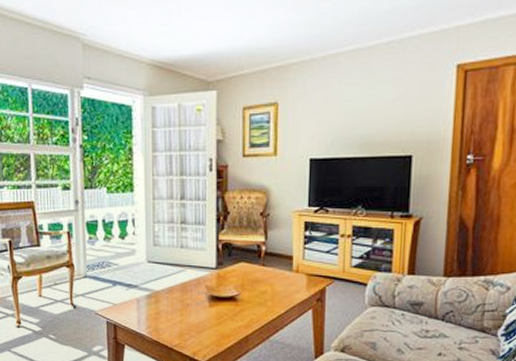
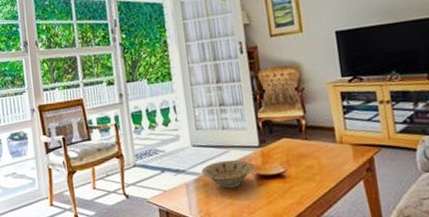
bowl: none [155,279,209,307] -> present [201,160,255,189]

